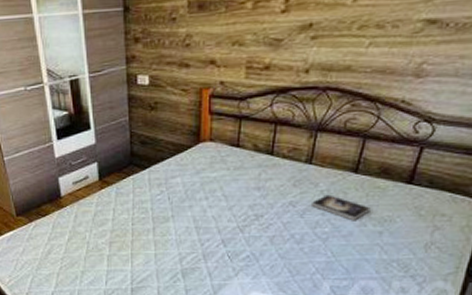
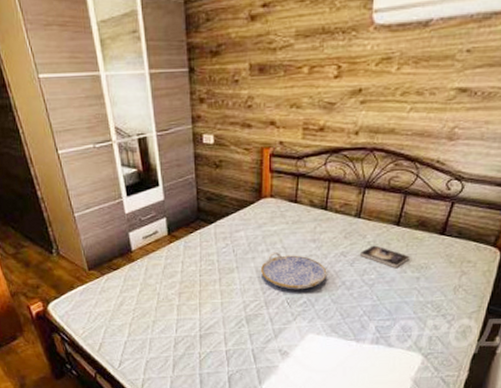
serving tray: none [198,201,273,243] -> present [260,253,327,290]

